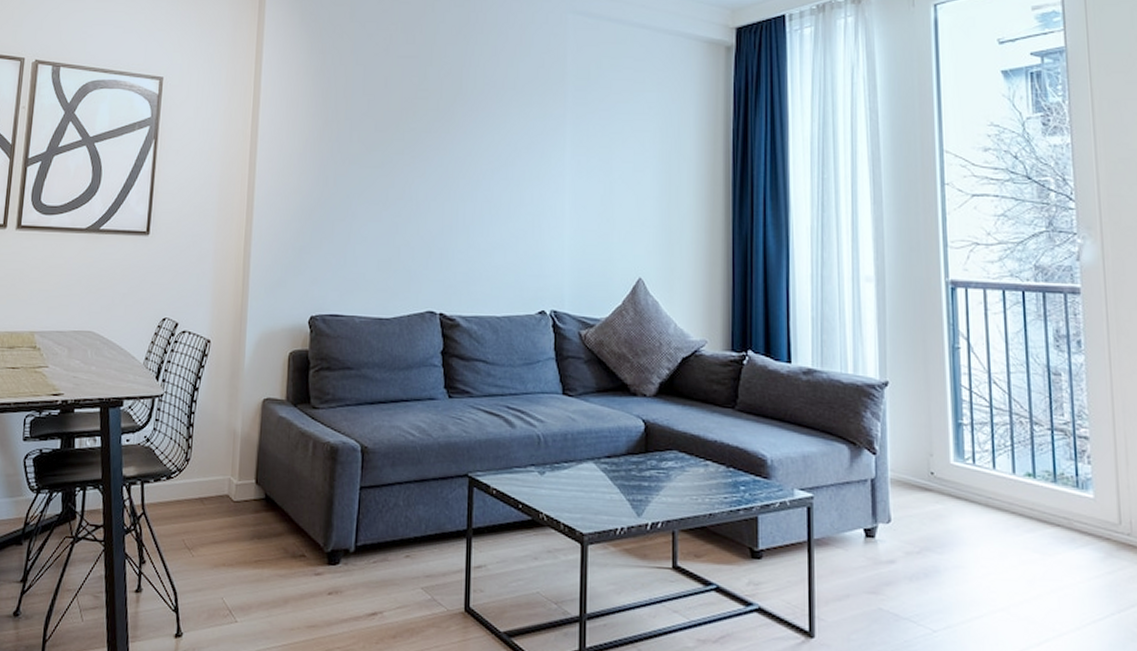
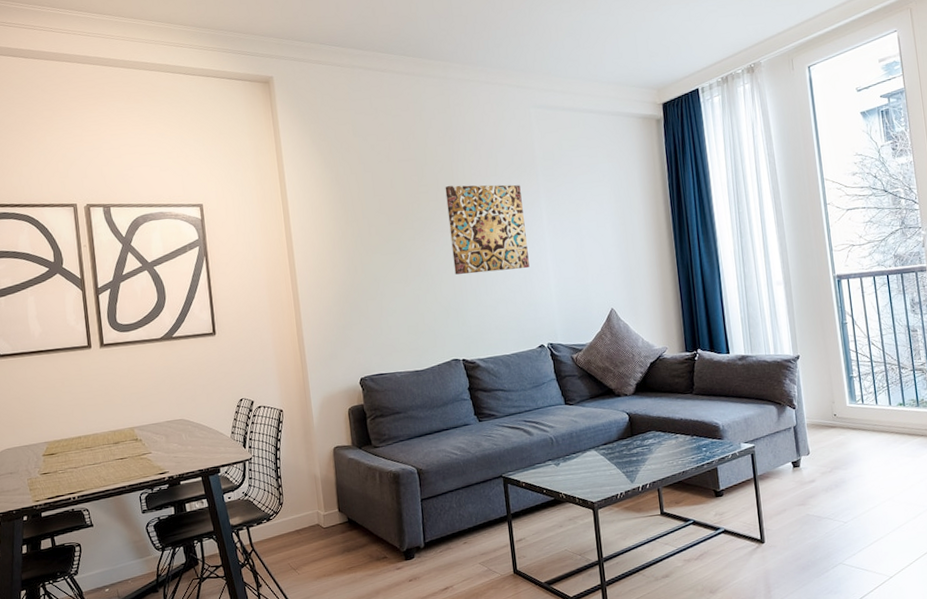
wall art: none [446,95,542,210] -> present [445,184,530,275]

